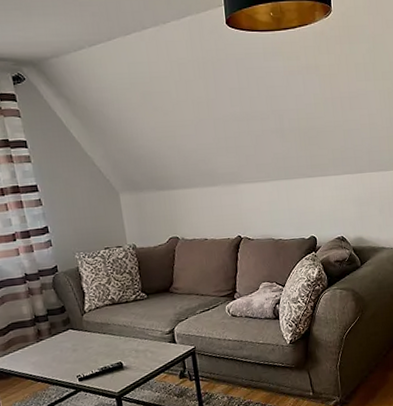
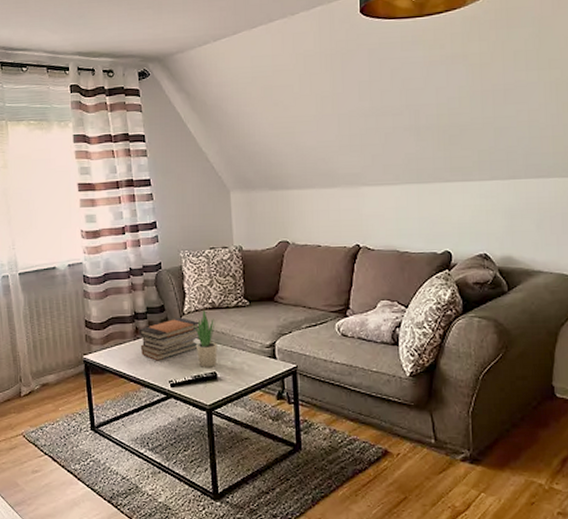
book stack: none [41,316,102,359] -> present [138,317,199,361]
potted plant: none [96,305,121,359] -> present [194,308,218,367]

